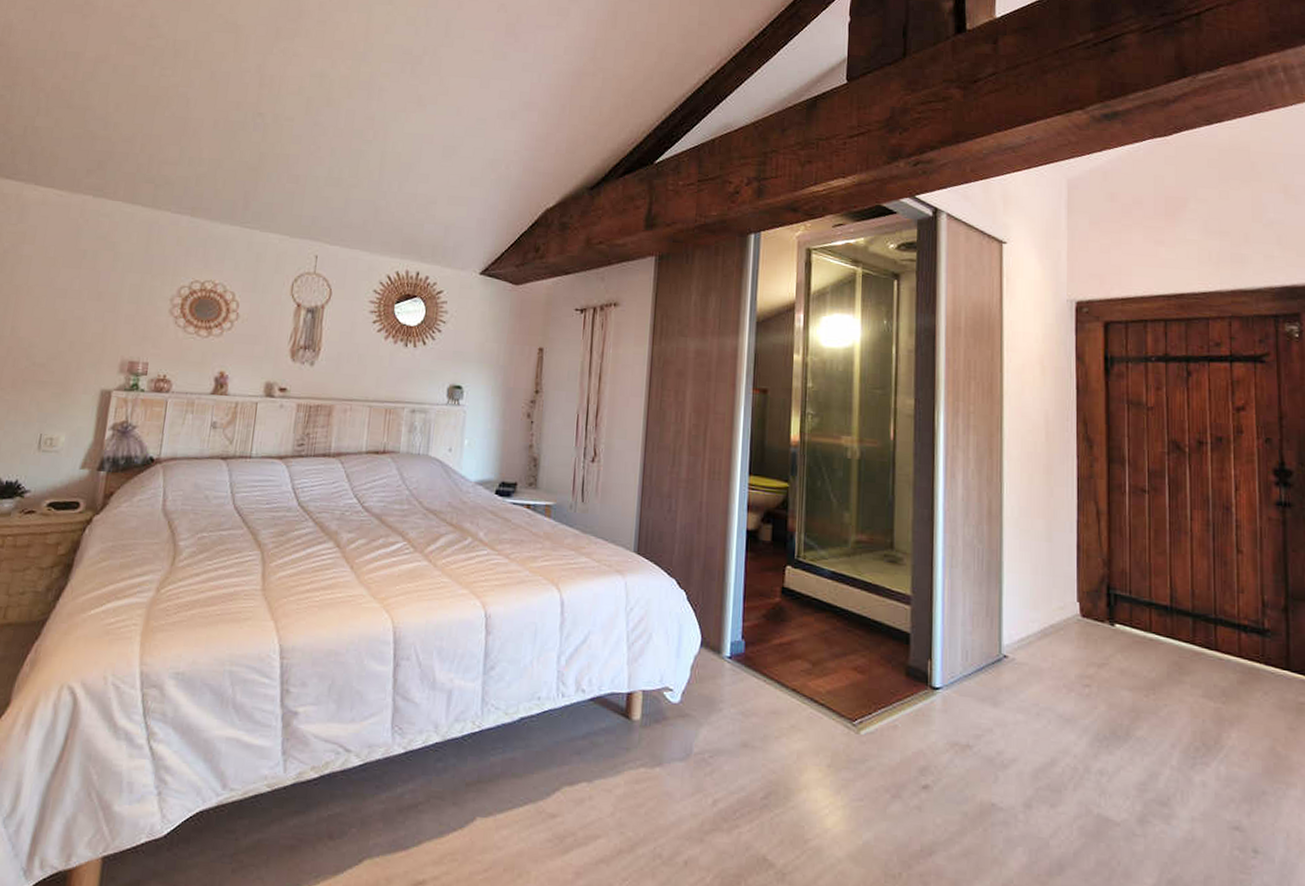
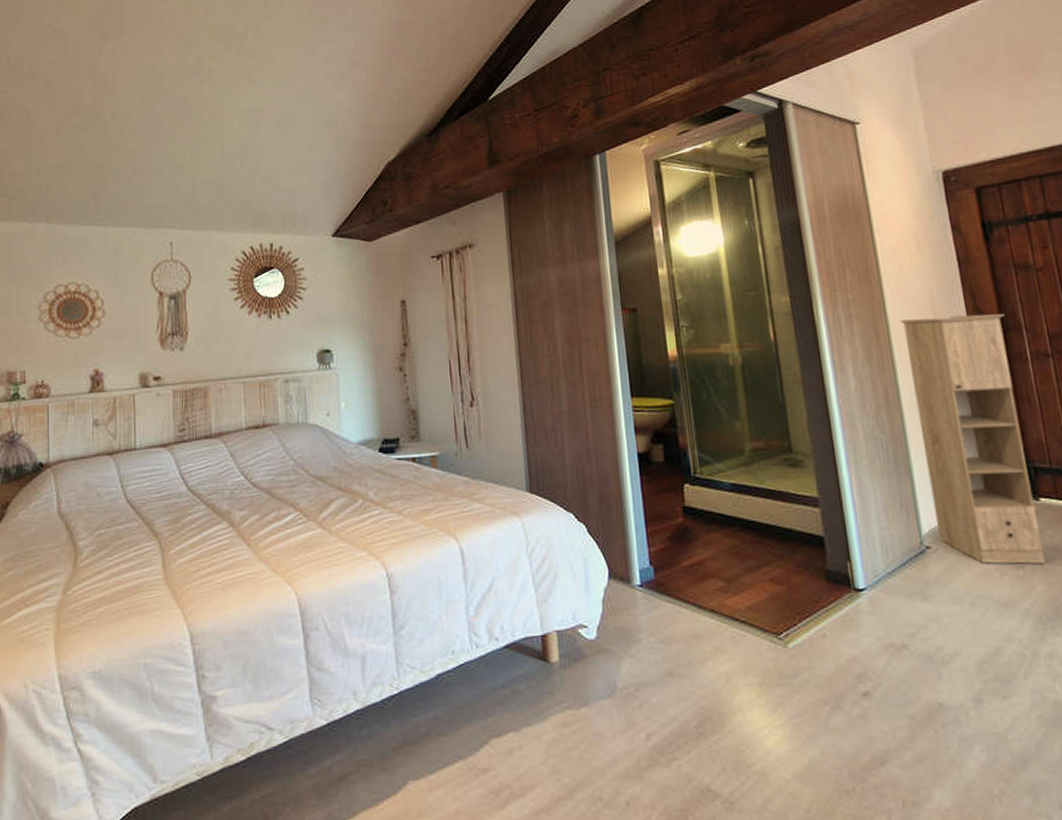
storage cabinet: none [1014,438,1111,685] -> present [900,314,1046,564]

